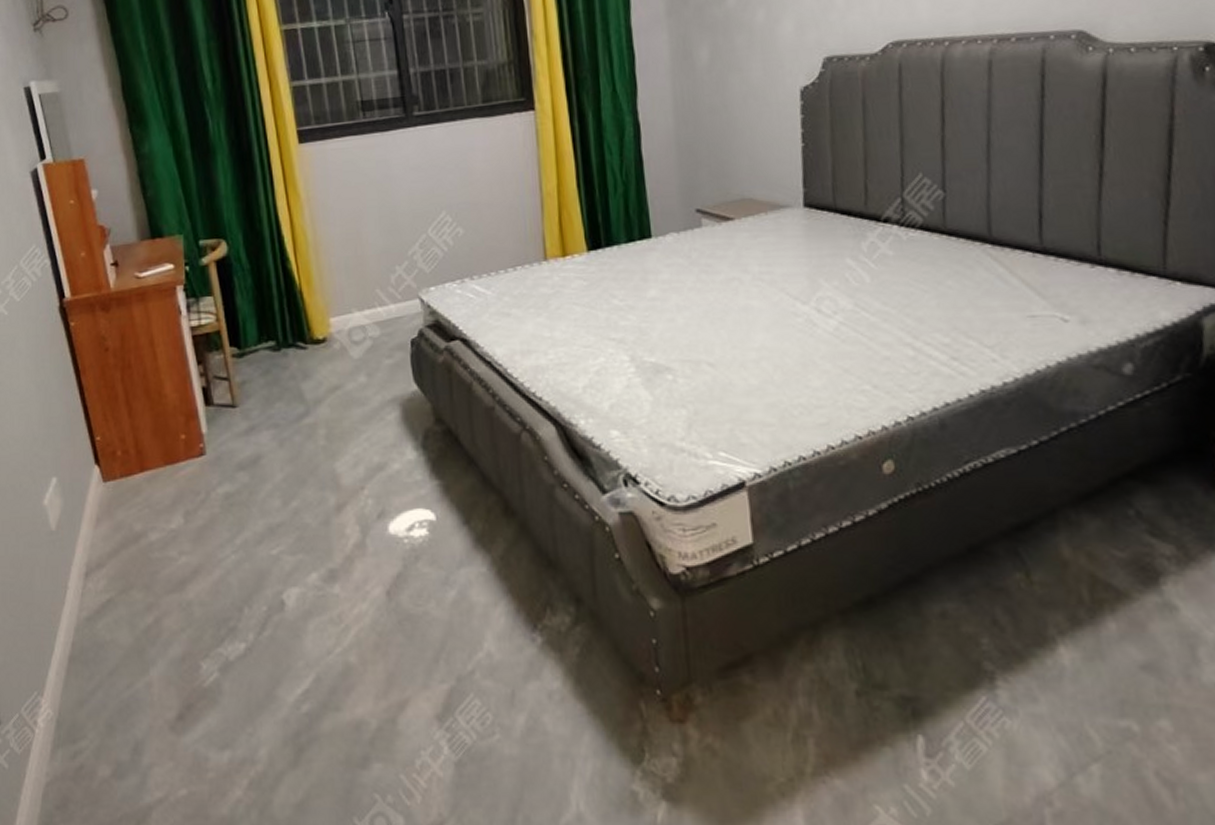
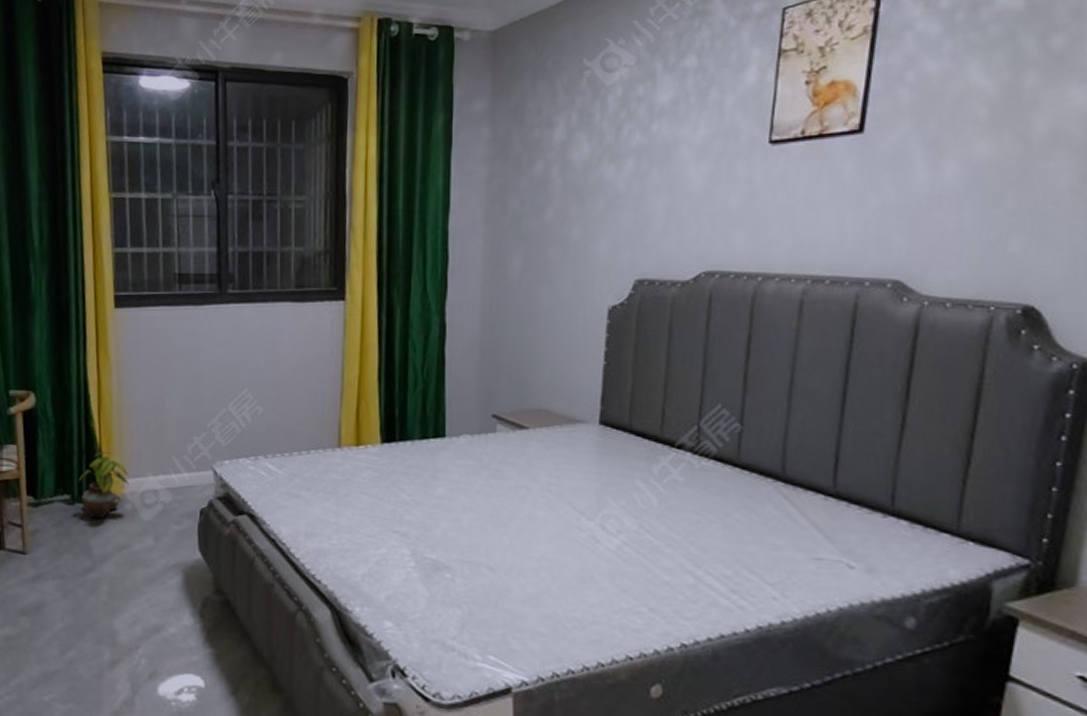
potted plant: none [282,291,335,363] -> present [79,451,130,519]

